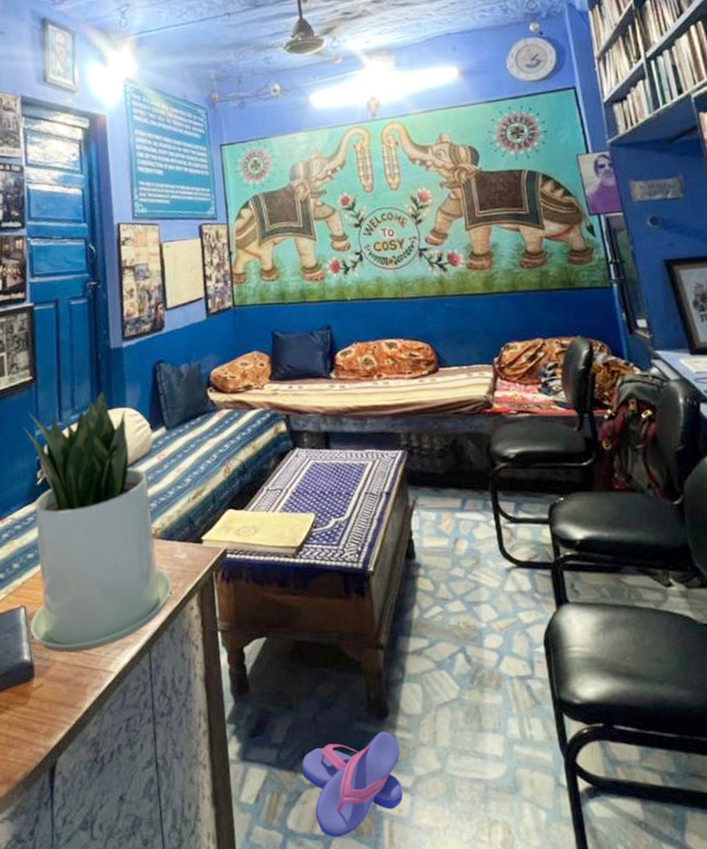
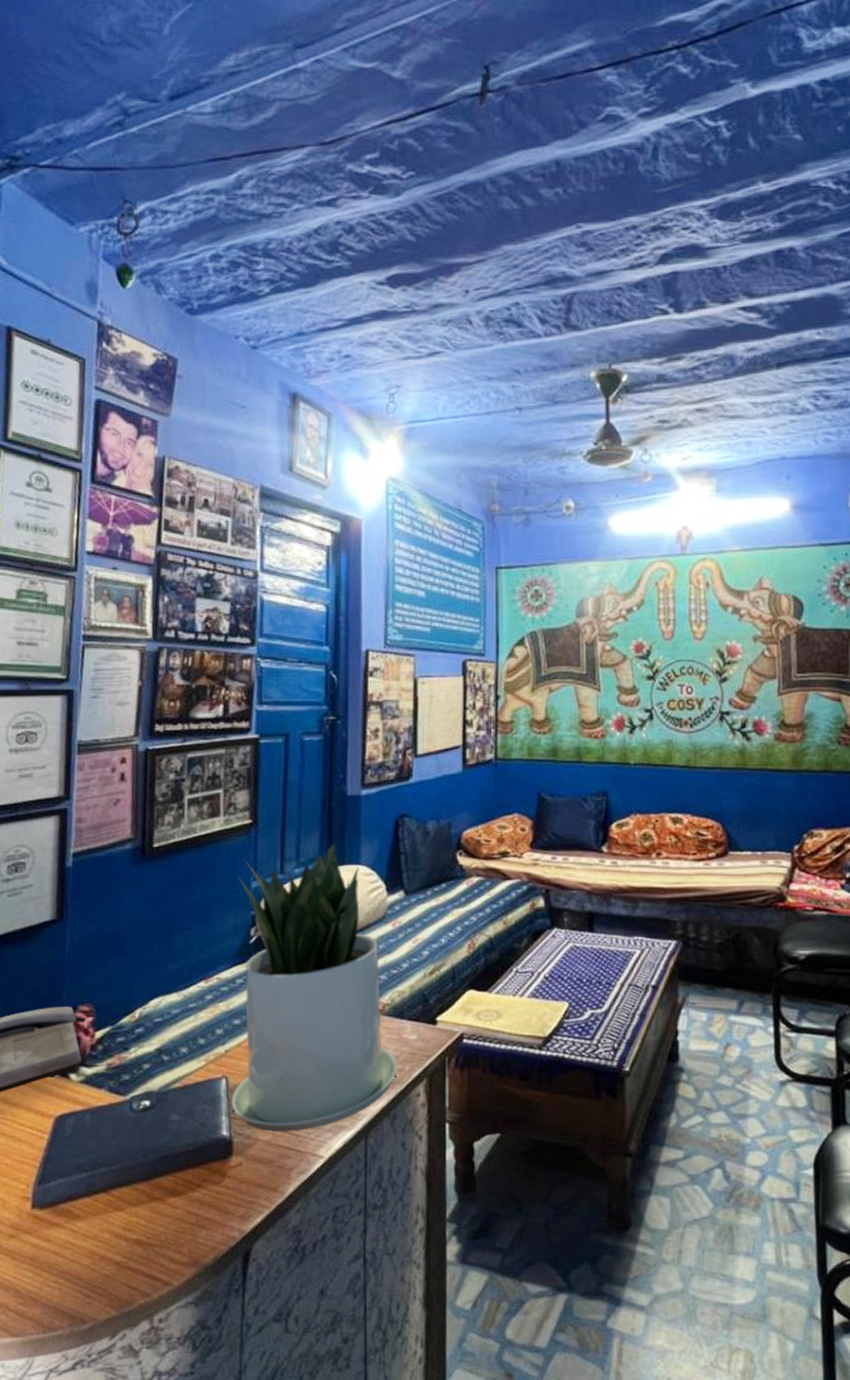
sandal: present [302,731,403,838] -> none [528,1245,639,1352]

